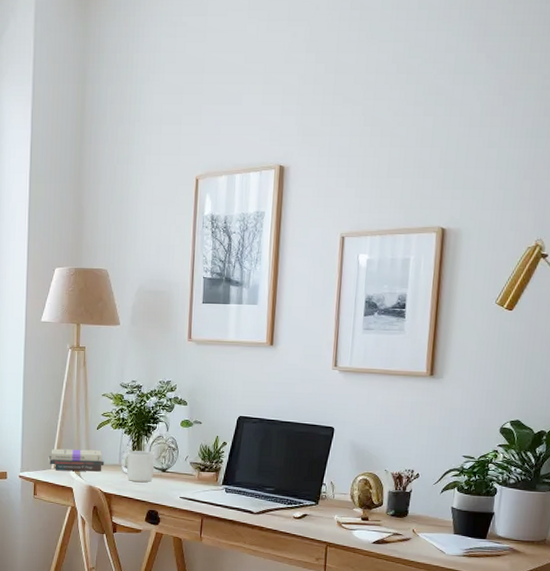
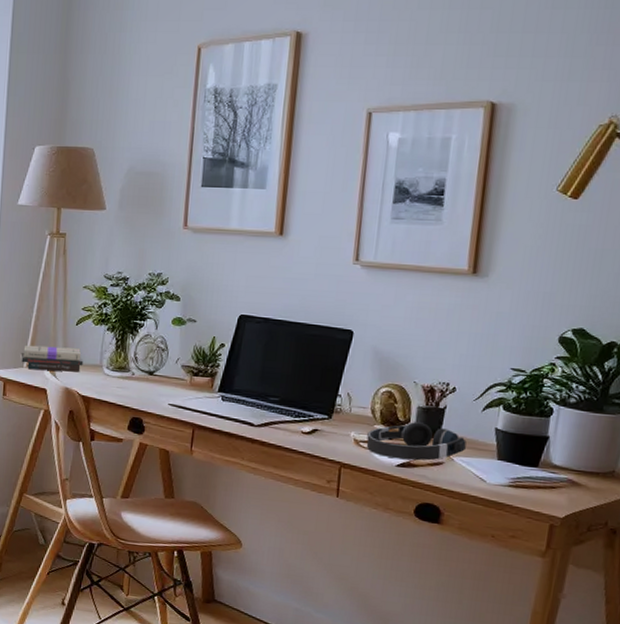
mug: present [126,451,155,483] -> none [108,350,142,386]
headphones: none [347,504,429,538] -> present [366,422,467,461]

